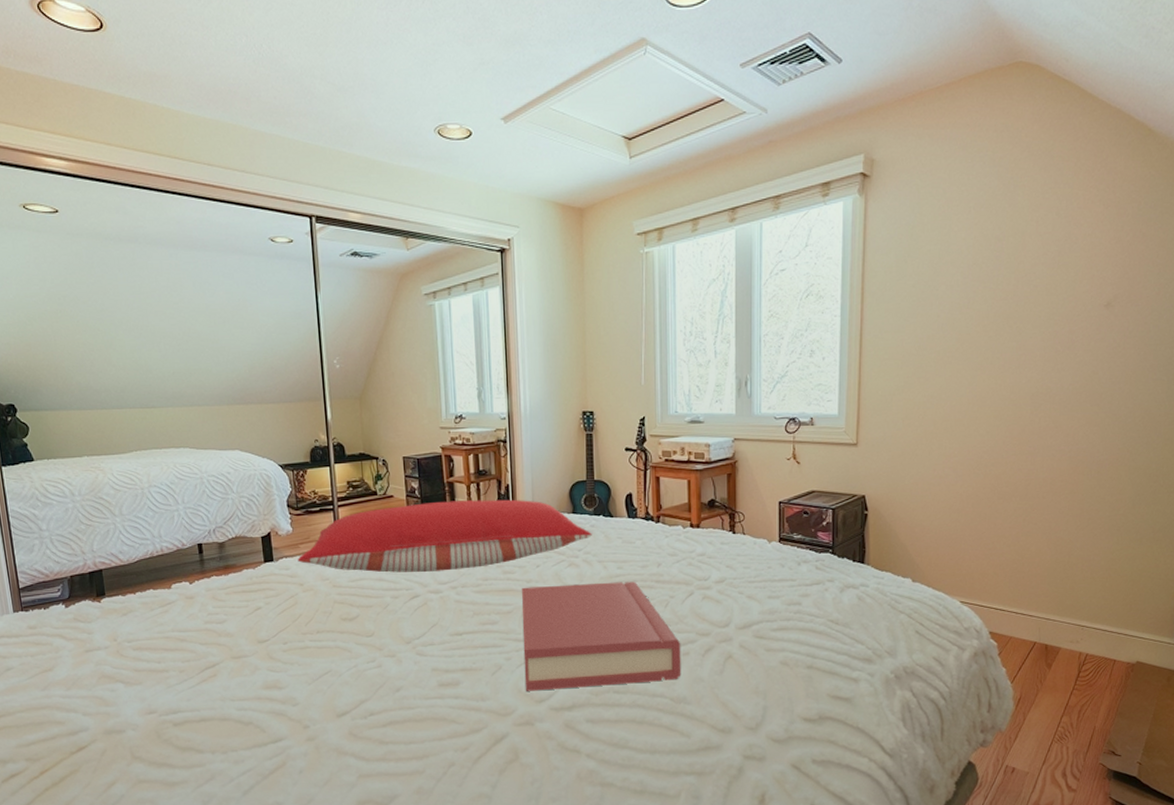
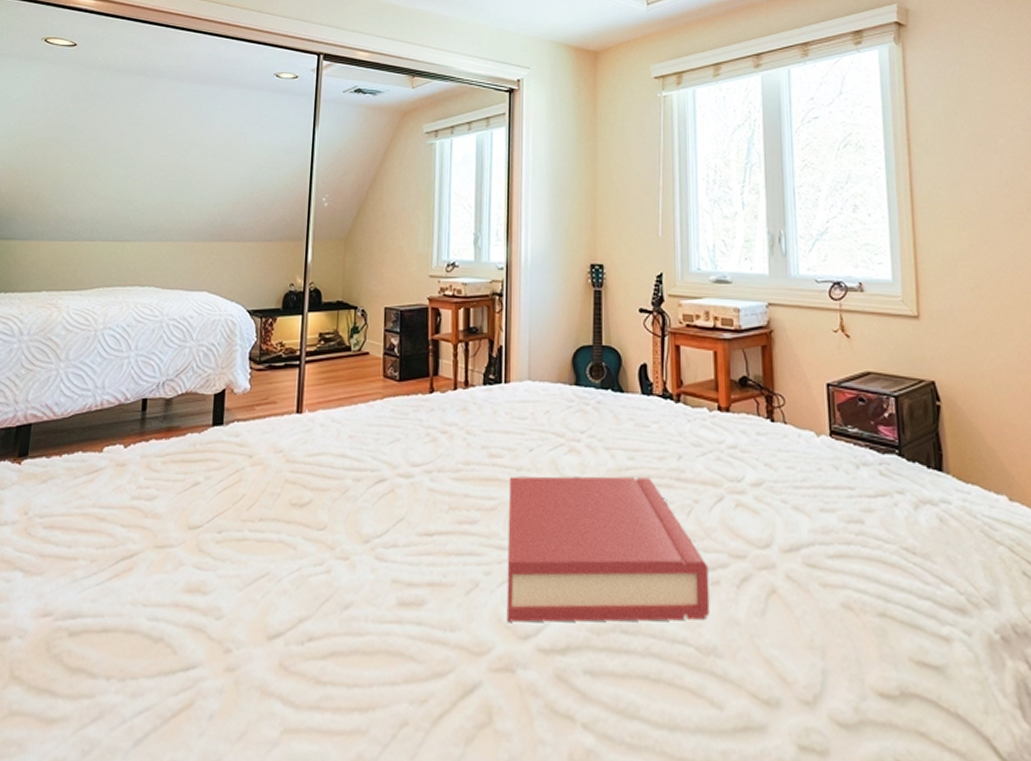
pillow: present [297,499,592,573] -> none [250,362,598,450]

